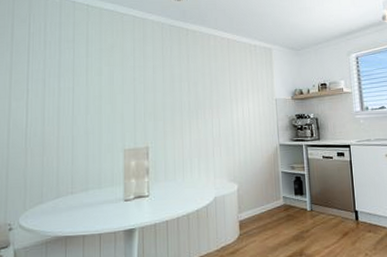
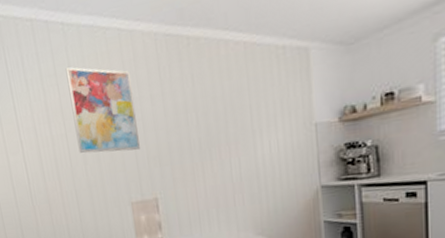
wall art: none [83,36,139,107] -> present [65,66,140,154]

